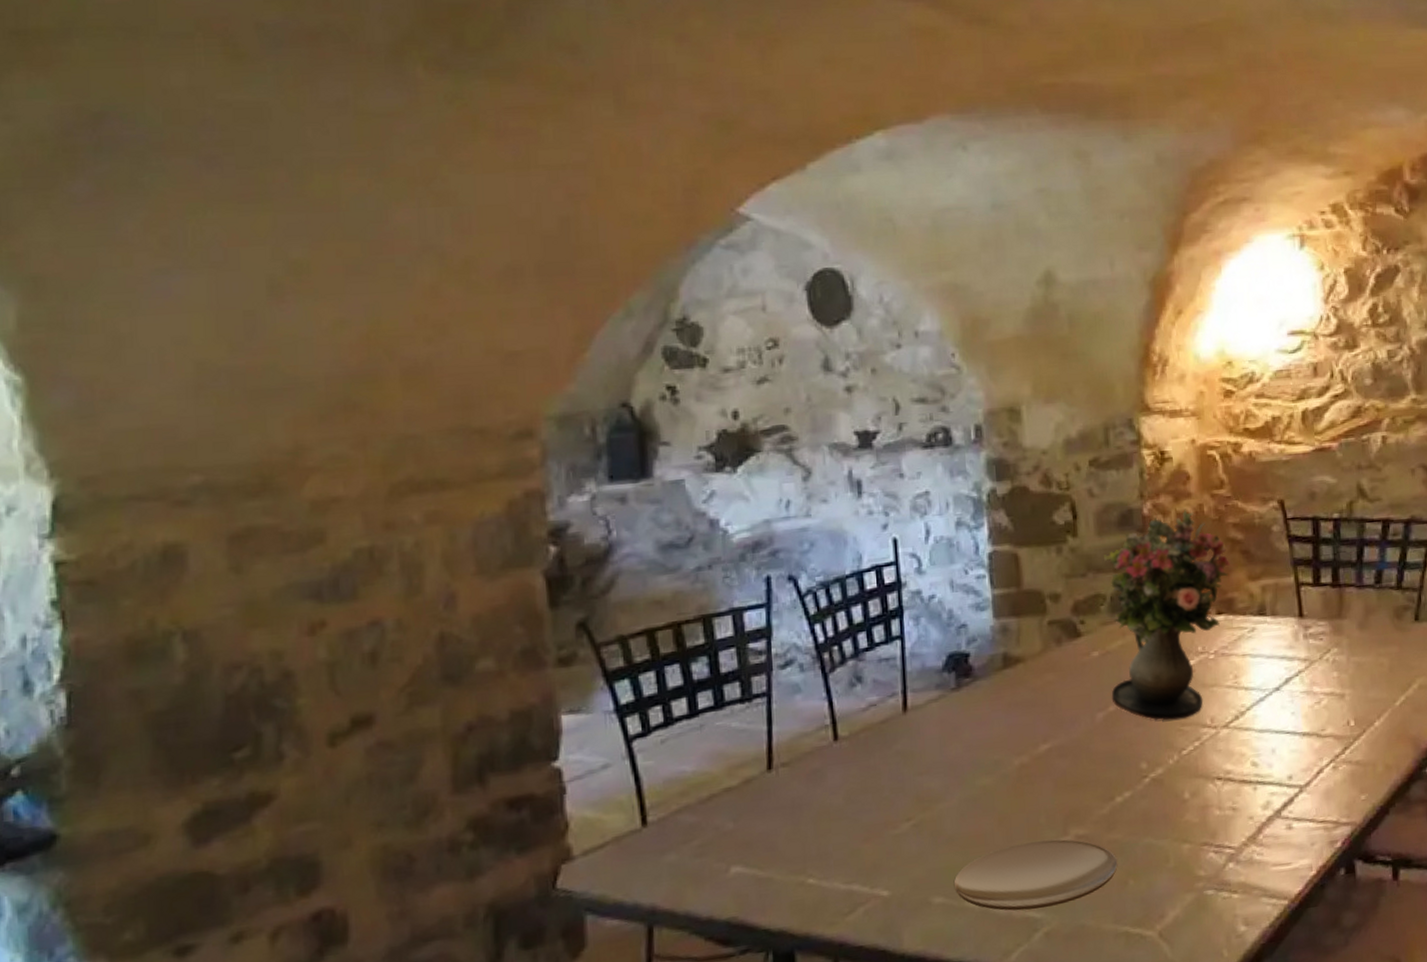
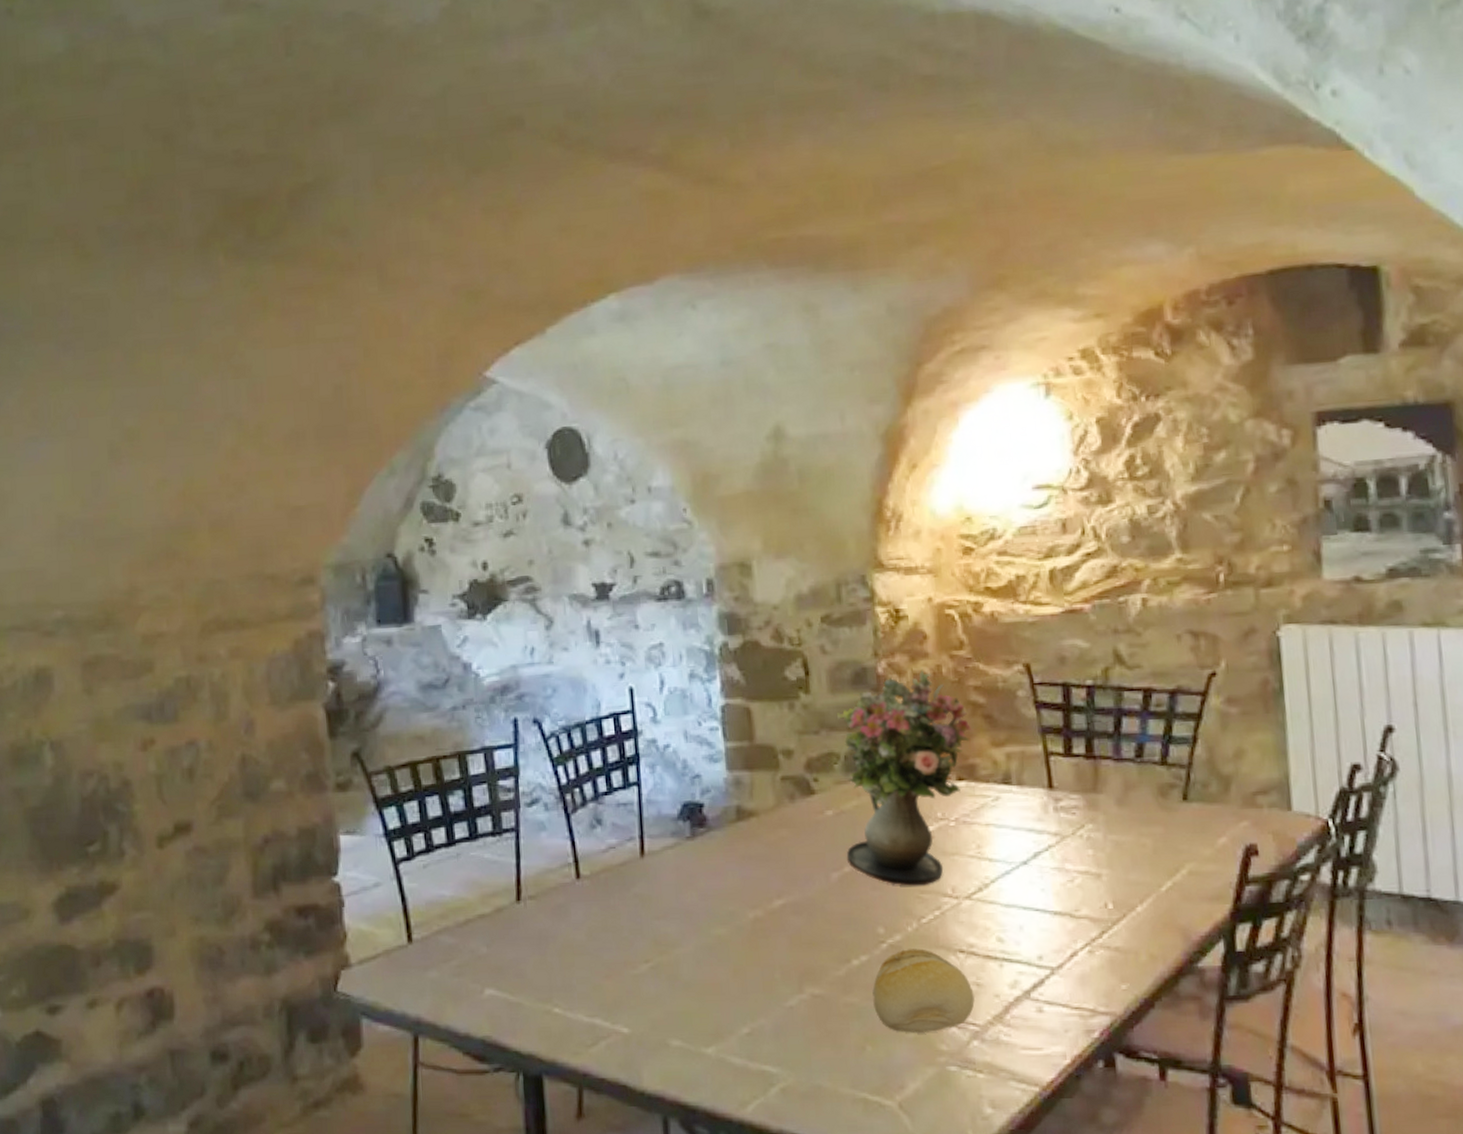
plate: present [953,839,1118,911] -> none [690,995,855,1063]
bread roll: none [1135,779,1231,863] -> present [872,948,975,1033]

